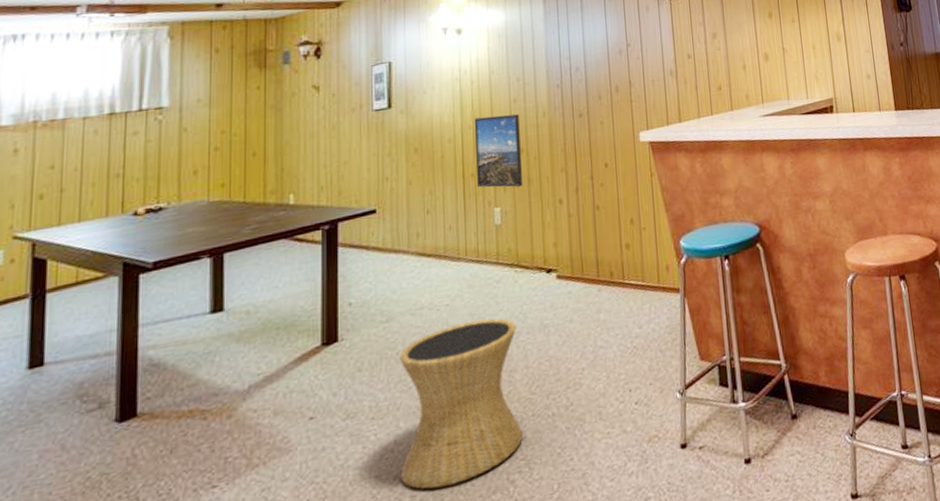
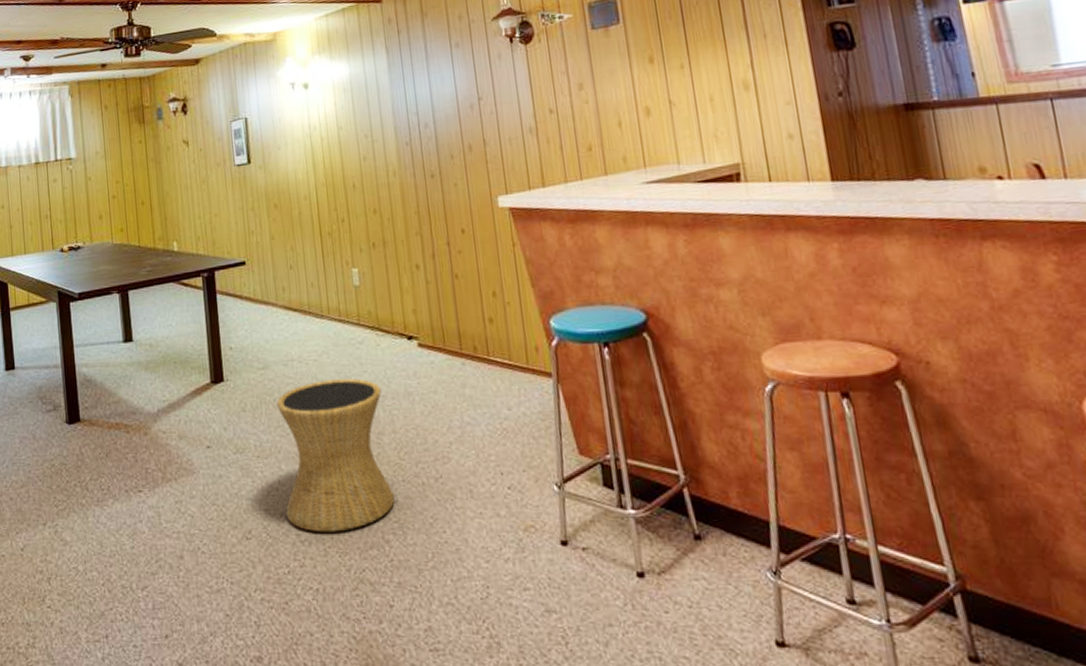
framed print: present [474,114,522,188] -> none [327,173,378,249]

